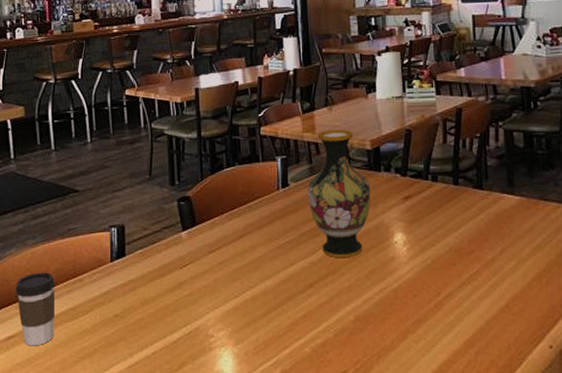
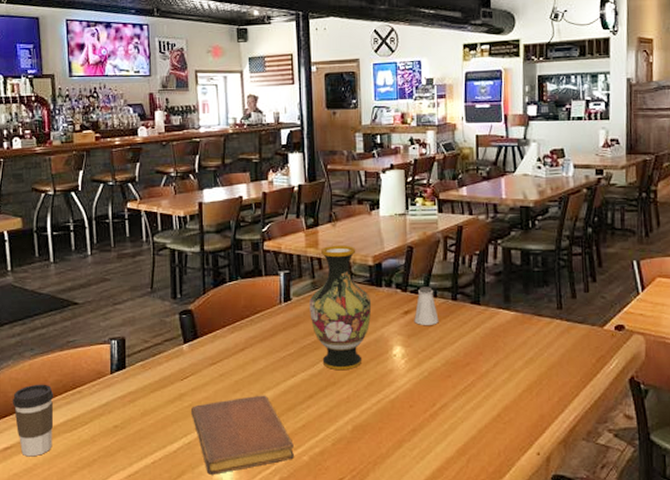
notebook: none [190,283,295,366] -> present [190,395,294,475]
saltshaker: none [415,171,441,211] -> present [414,287,439,325]

